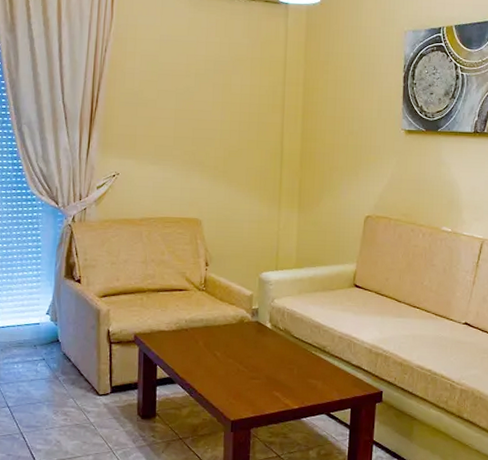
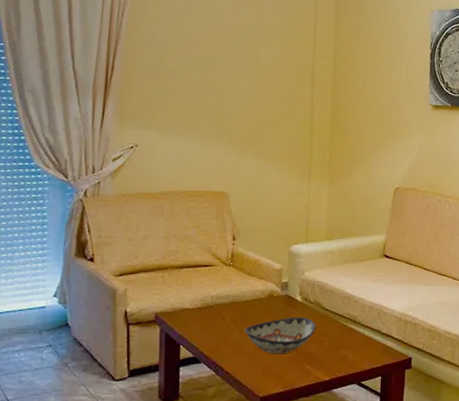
decorative bowl: none [216,343,286,380] -> present [244,316,316,355]

